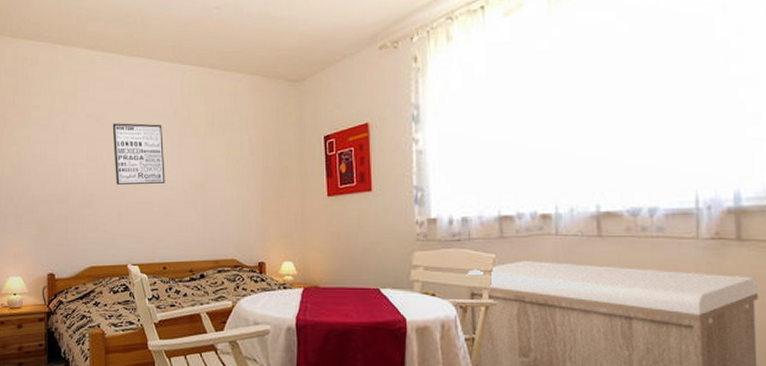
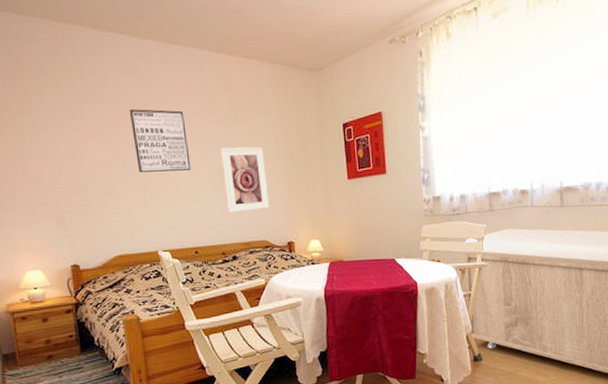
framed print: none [196,160,242,228] -> present [221,146,270,213]

